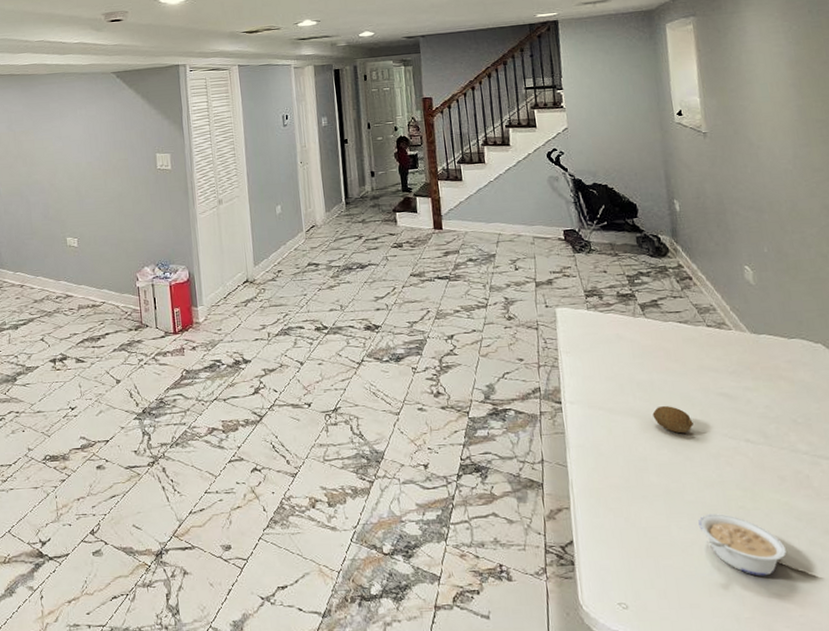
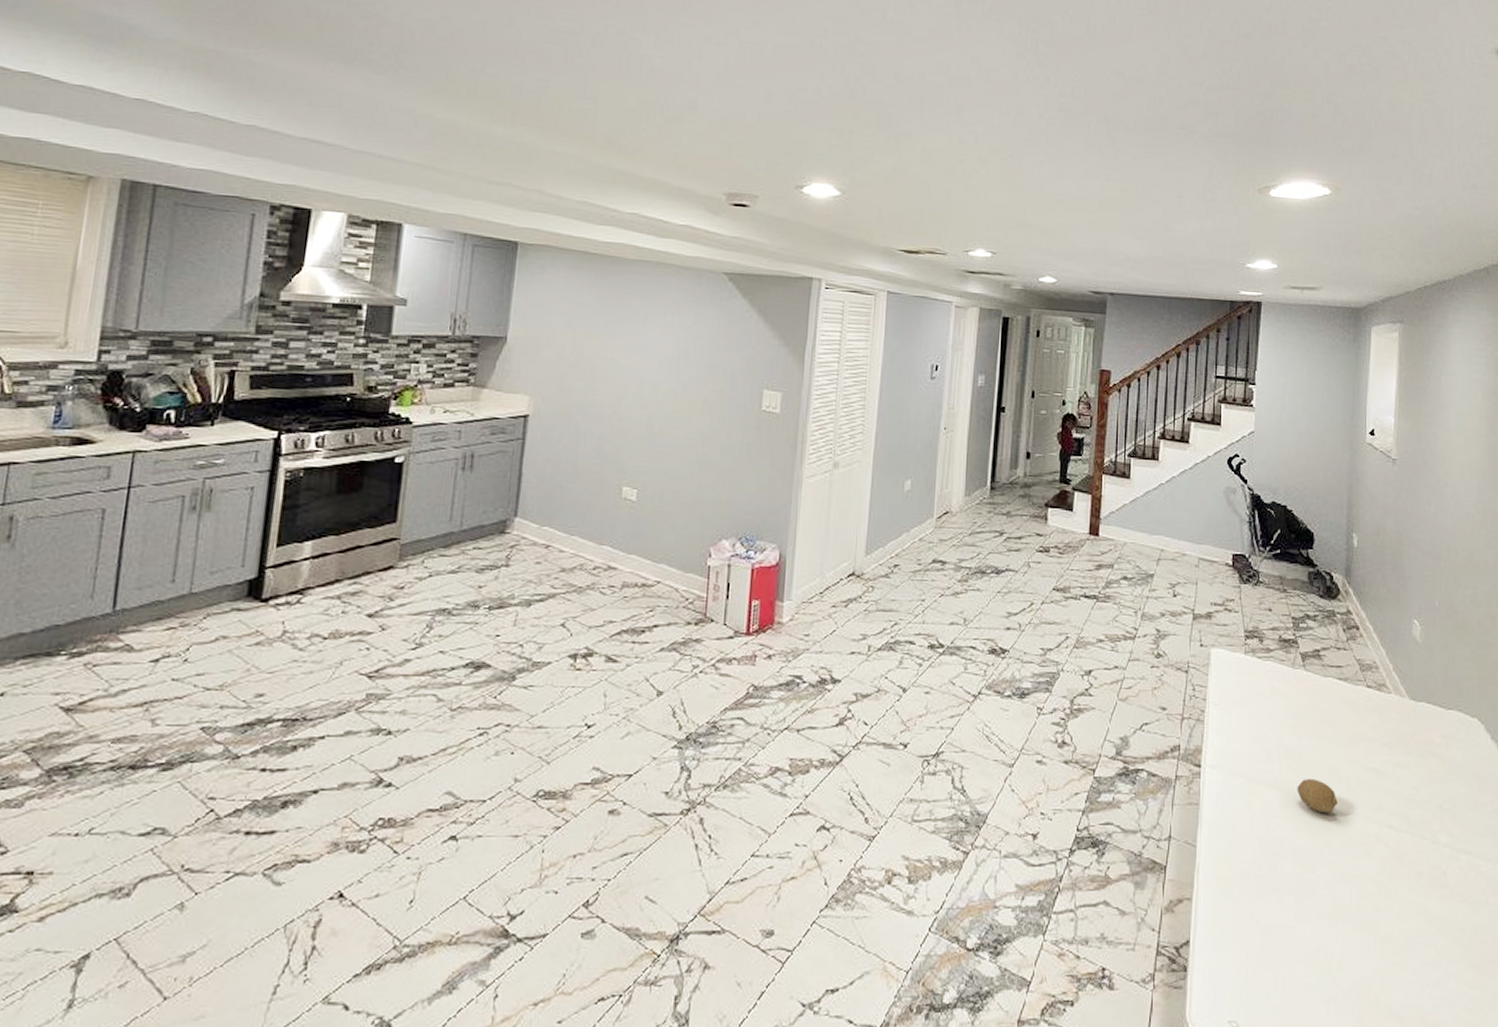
legume: present [698,513,787,576] -> none [1327,913,1412,992]

